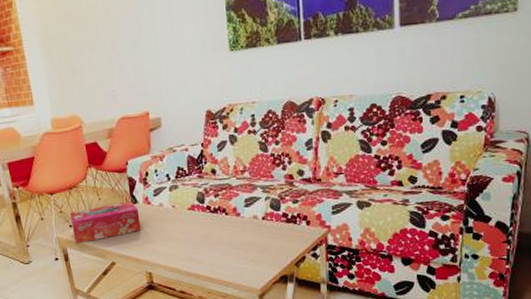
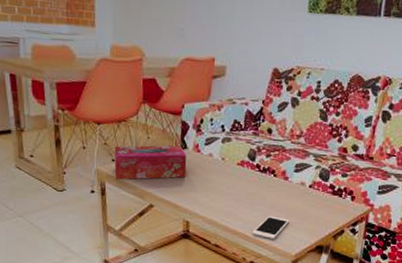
cell phone: none [214,253,249,277] -> present [252,215,289,239]

